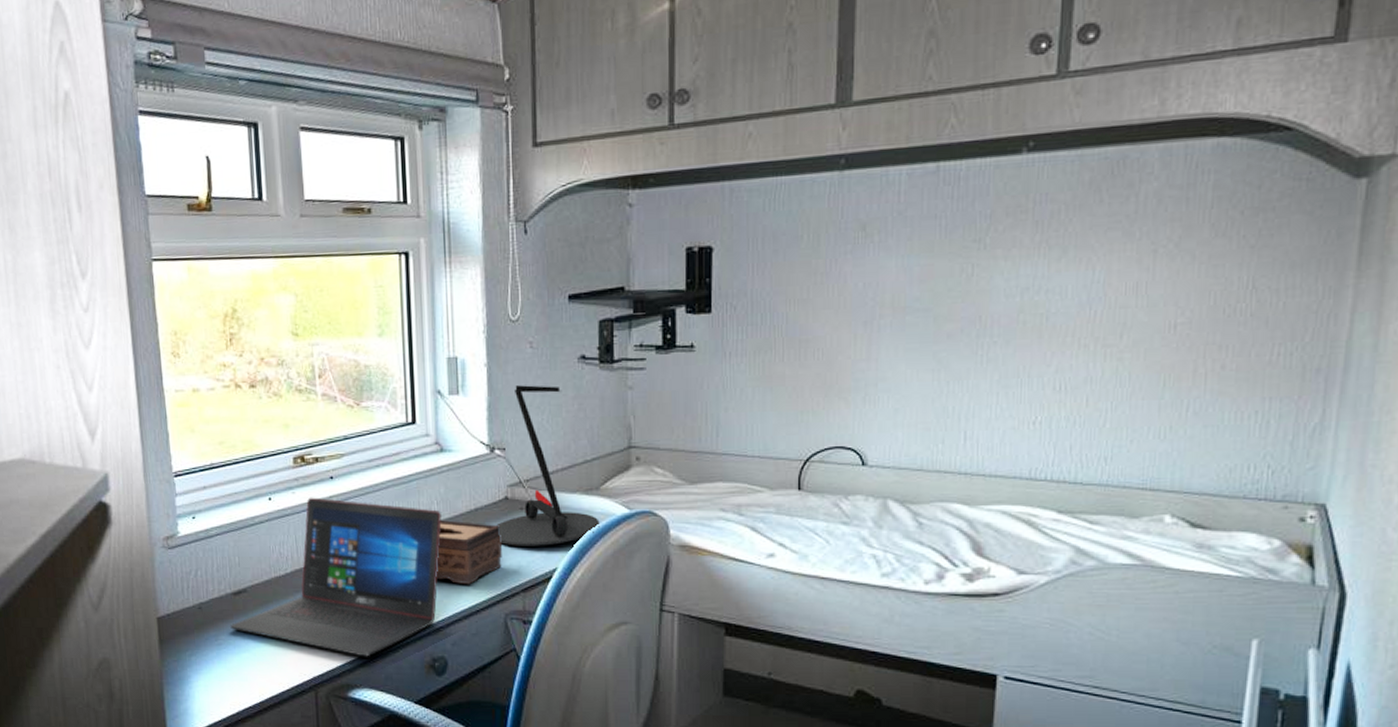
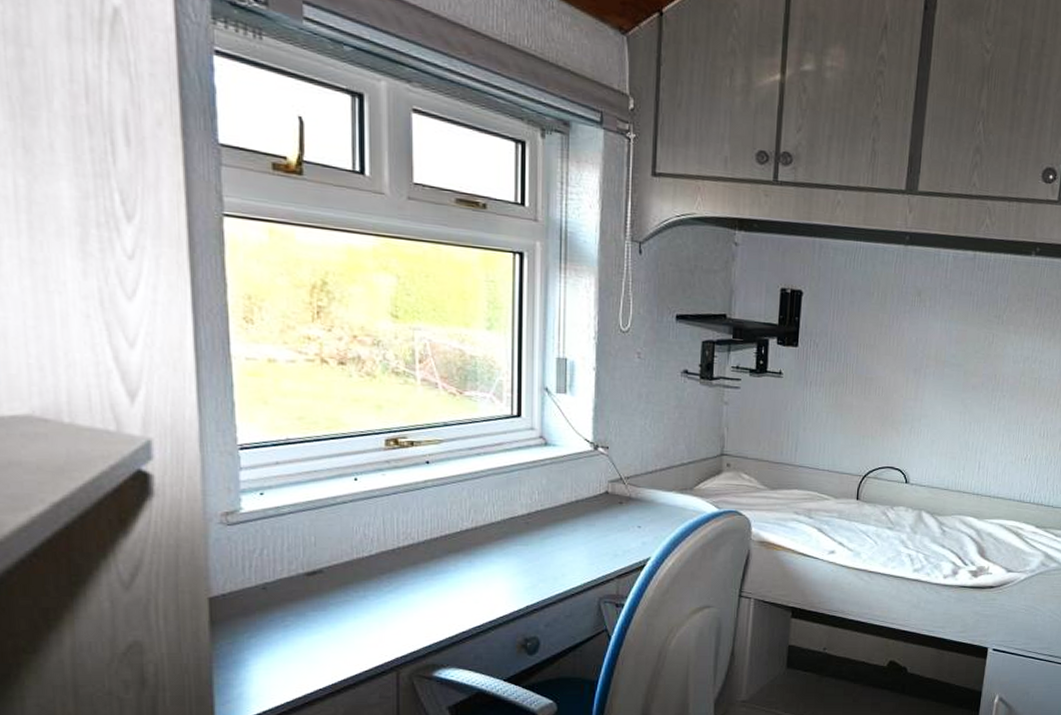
laptop: present [230,497,442,657] -> none [301,480,542,638]
tissue box: present [436,520,502,585] -> none [534,510,600,571]
desk lamp: present [496,385,600,546] -> none [596,391,692,537]

